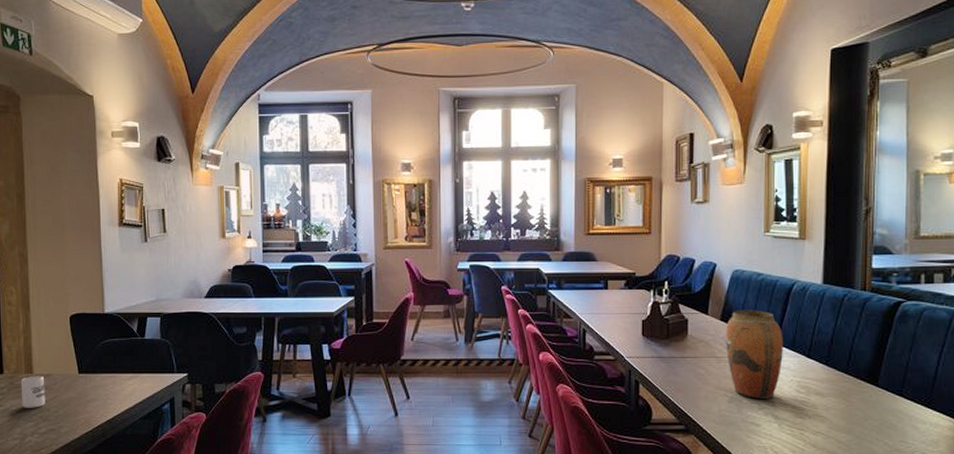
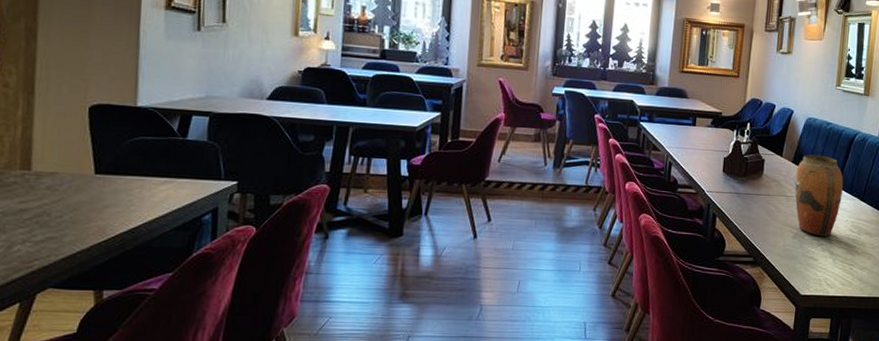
cup: present [20,375,45,408] -> none [12,173,47,212]

